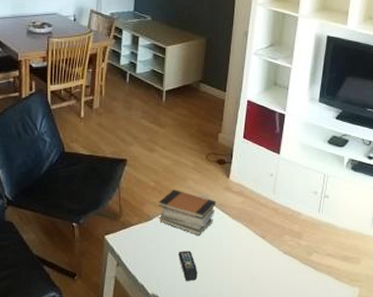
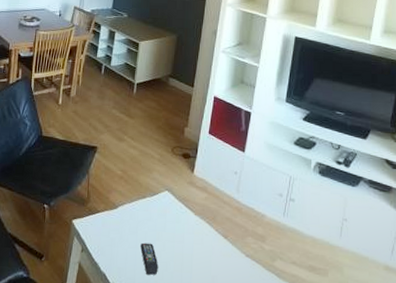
book stack: present [158,190,216,235] -> none [124,180,179,228]

